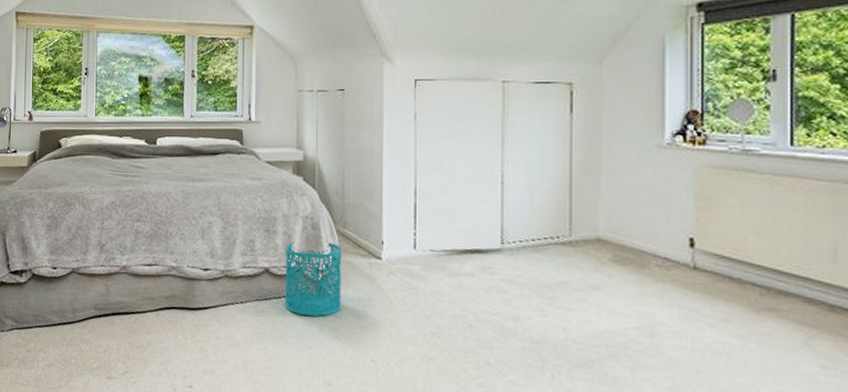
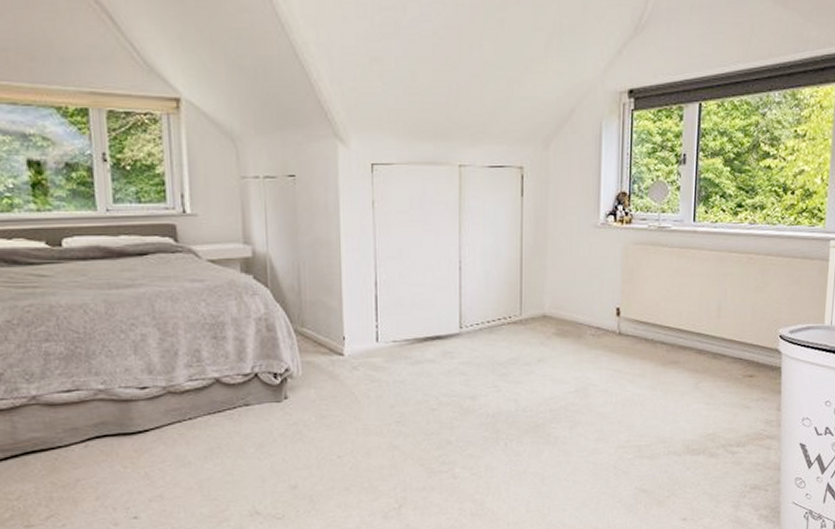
wastebasket: present [285,242,341,317] -> none [238,343,303,423]

